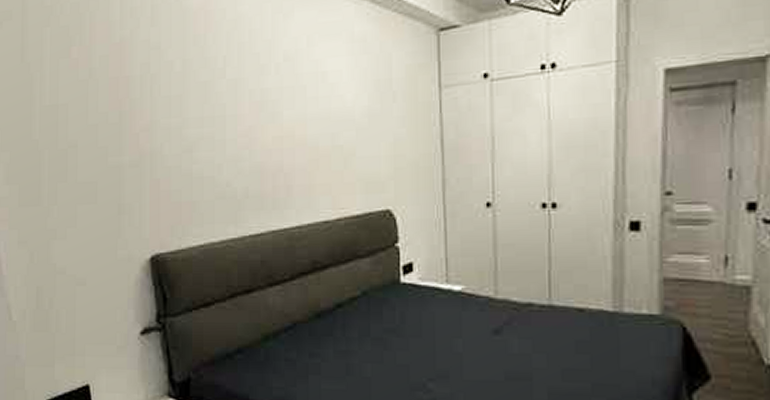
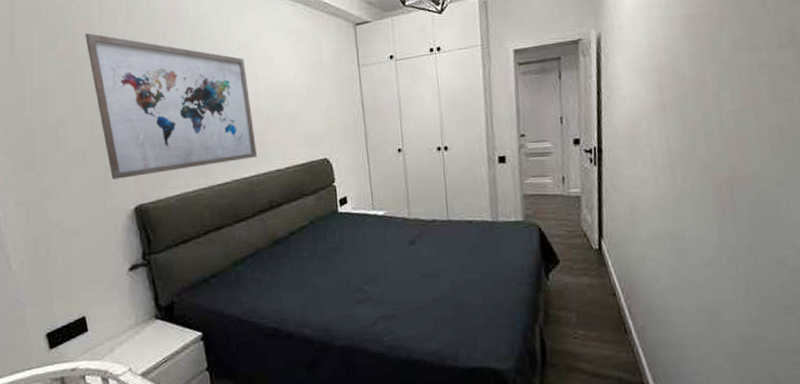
wall art: none [103,36,300,221] -> present [85,32,257,180]

